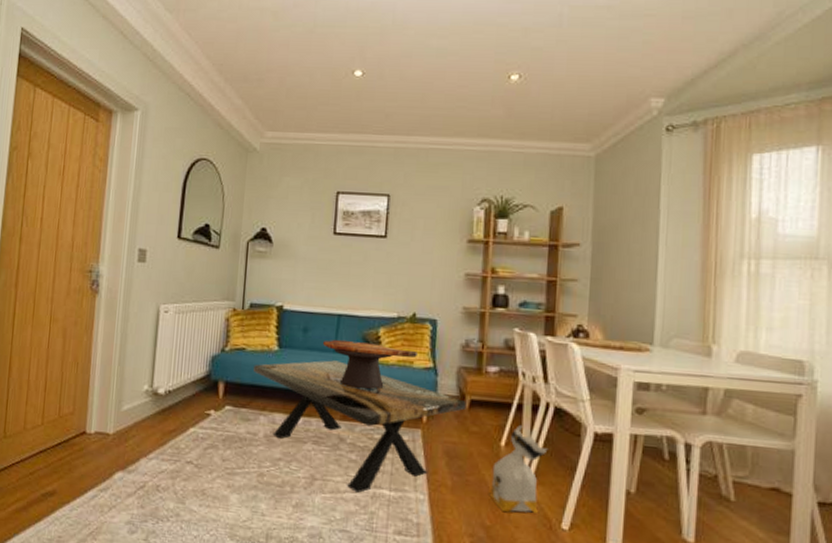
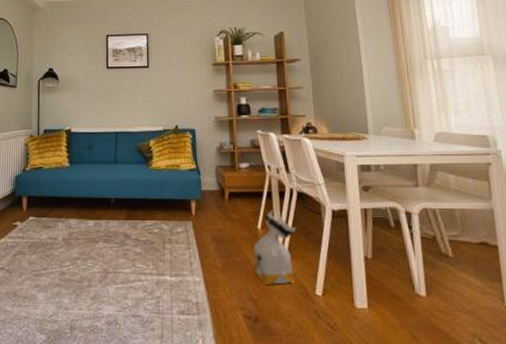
coffee table: present [254,360,466,493] -> none [50,170,226,281]
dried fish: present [322,339,419,390] -> none [105,152,183,192]

